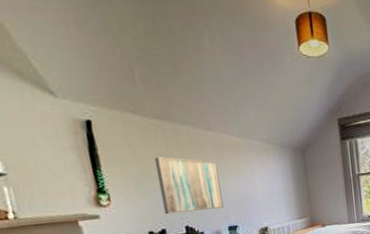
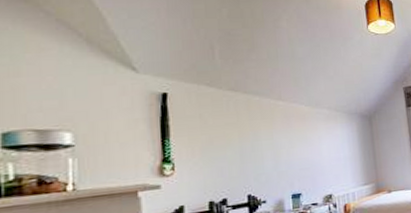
wall art: present [154,157,223,215] -> none [223,126,288,184]

